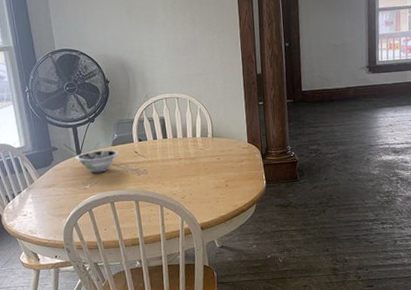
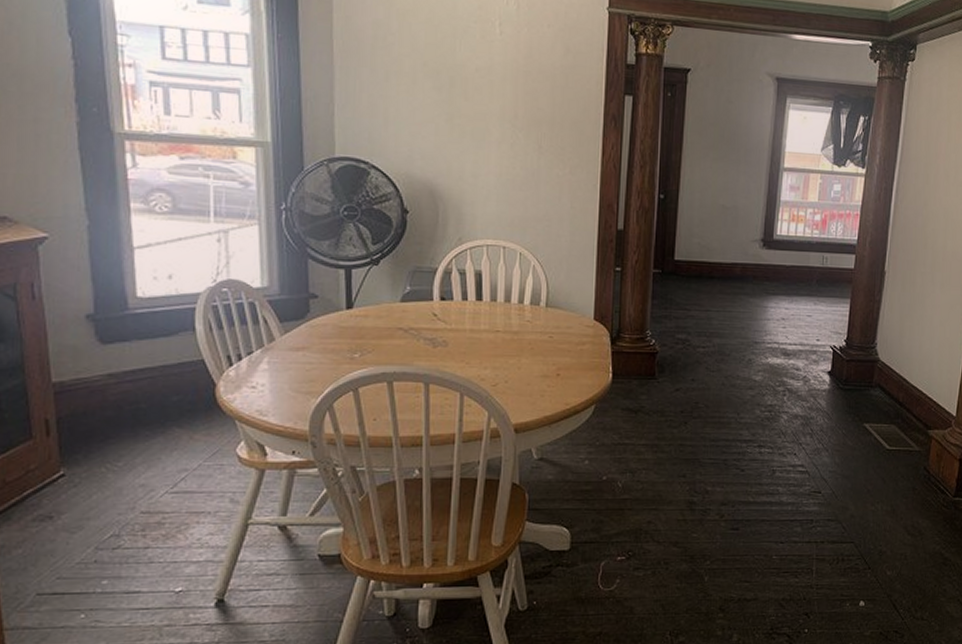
bowl: present [64,142,119,173] -> none [329,291,409,338]

